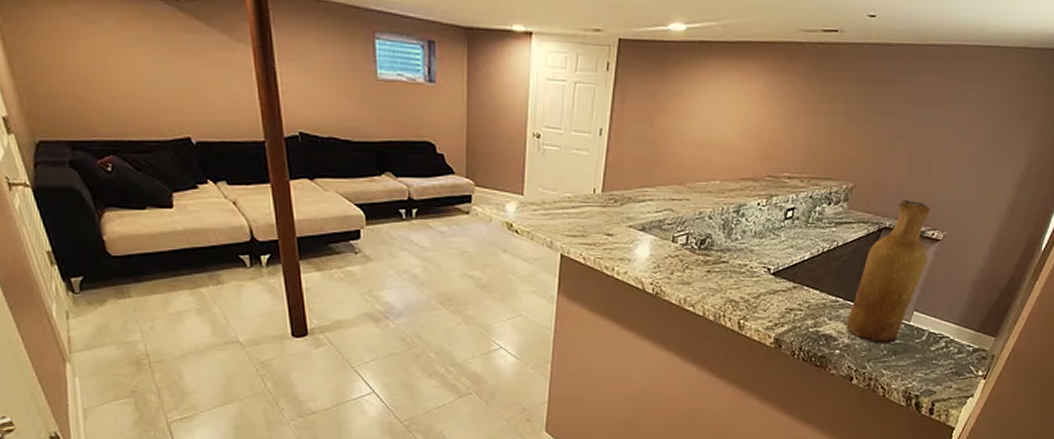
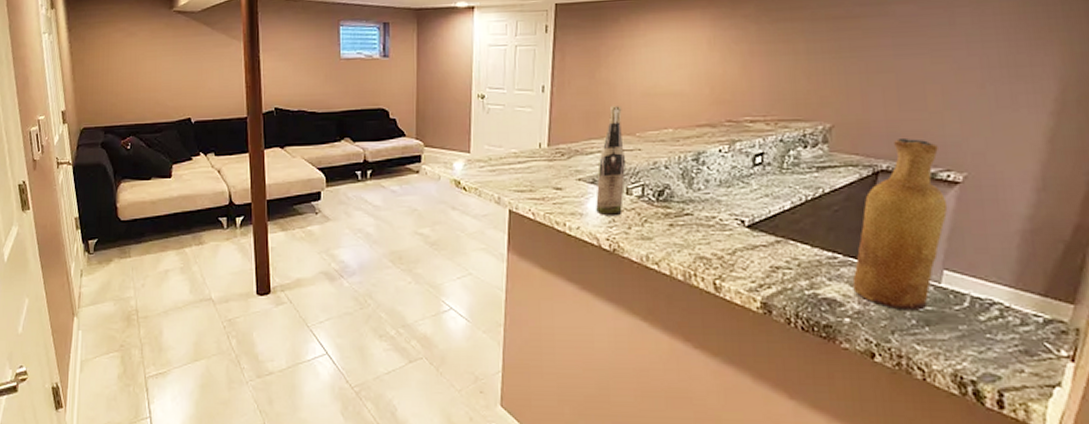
wine bottle: none [643,155,676,263] -> present [596,106,625,216]

